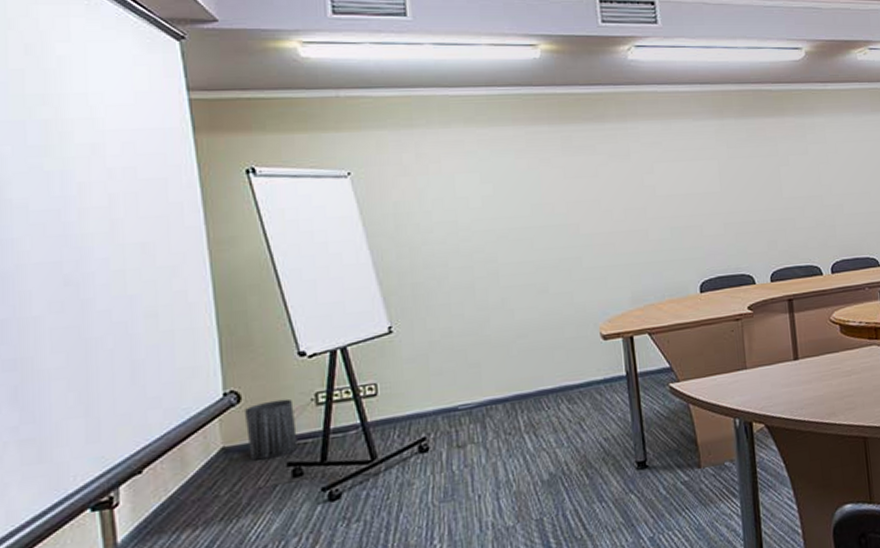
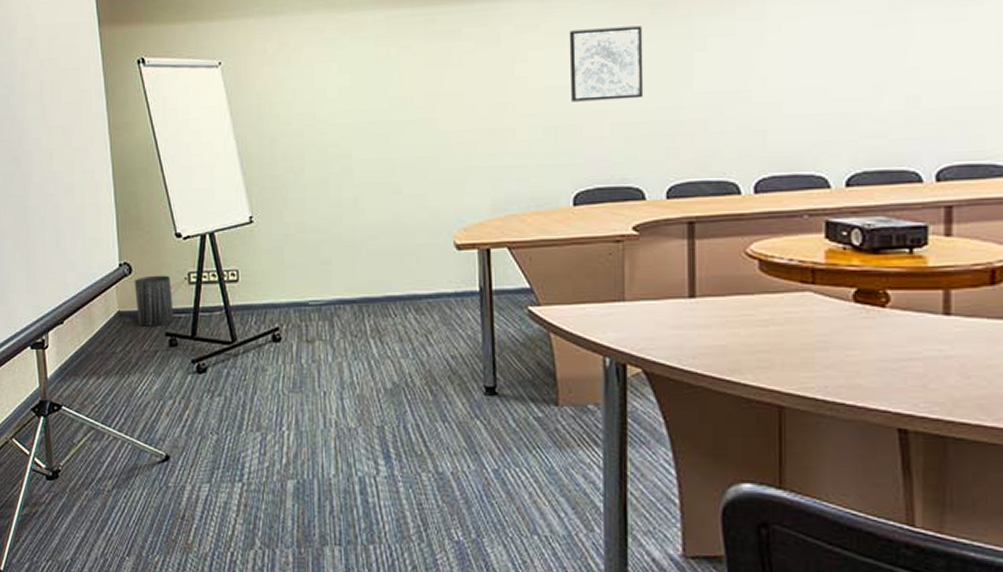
wall art: none [686,145,747,206] -> present [569,26,644,102]

